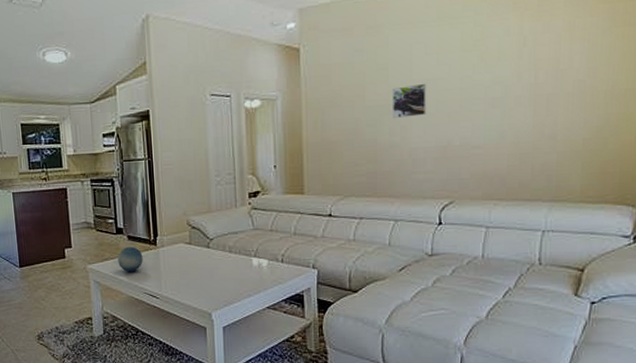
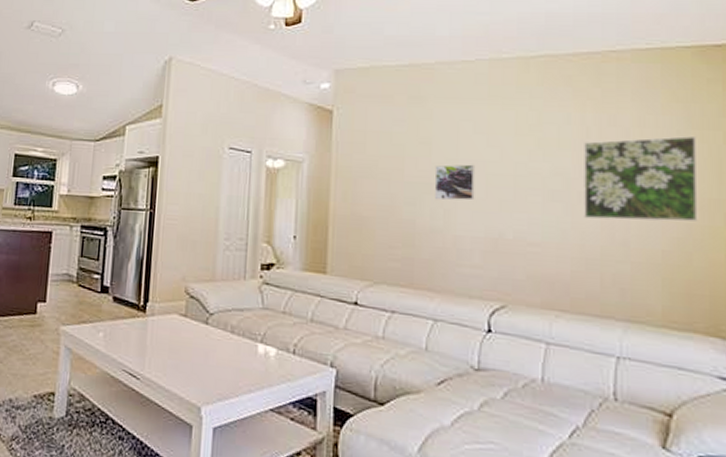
decorative ball: present [118,246,143,273] -> none [97,309,128,342]
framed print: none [519,34,618,119] -> present [584,136,698,222]

